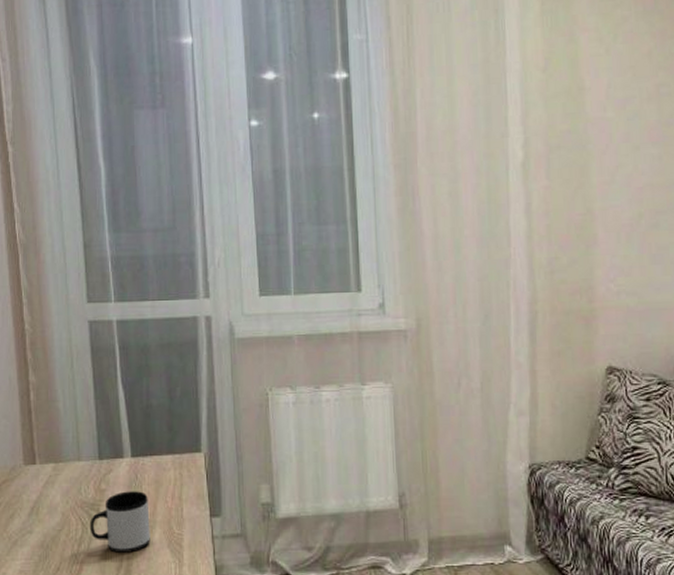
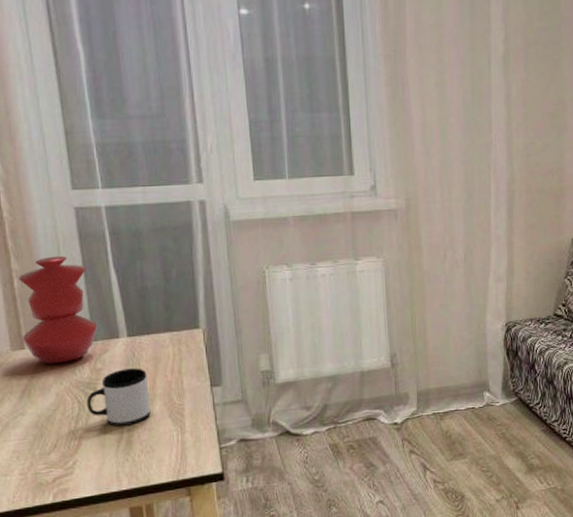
vase: none [35,369,104,481] -> present [18,255,98,364]

